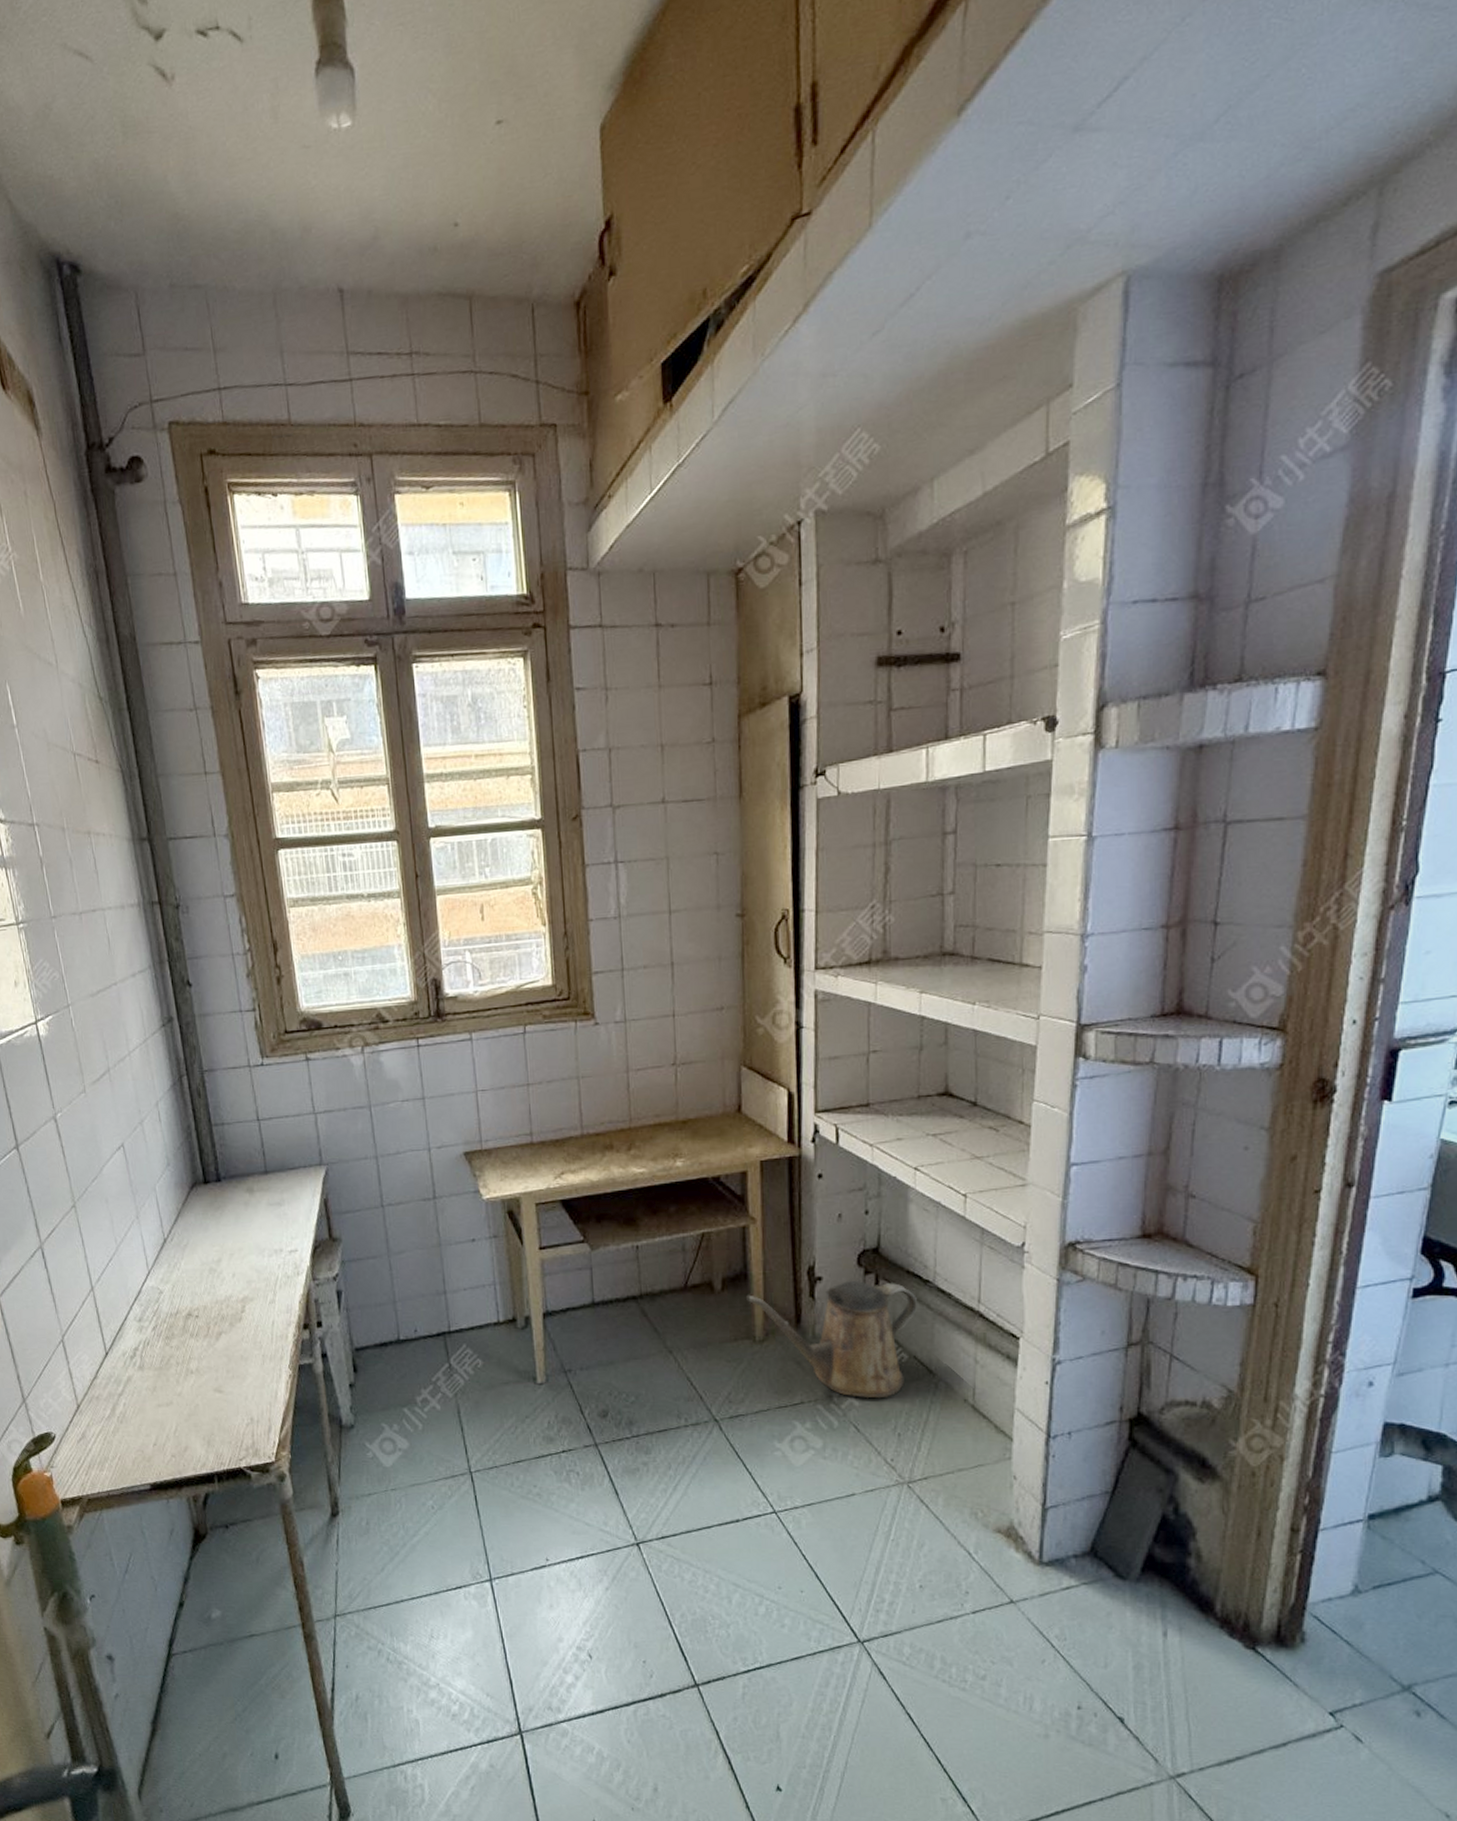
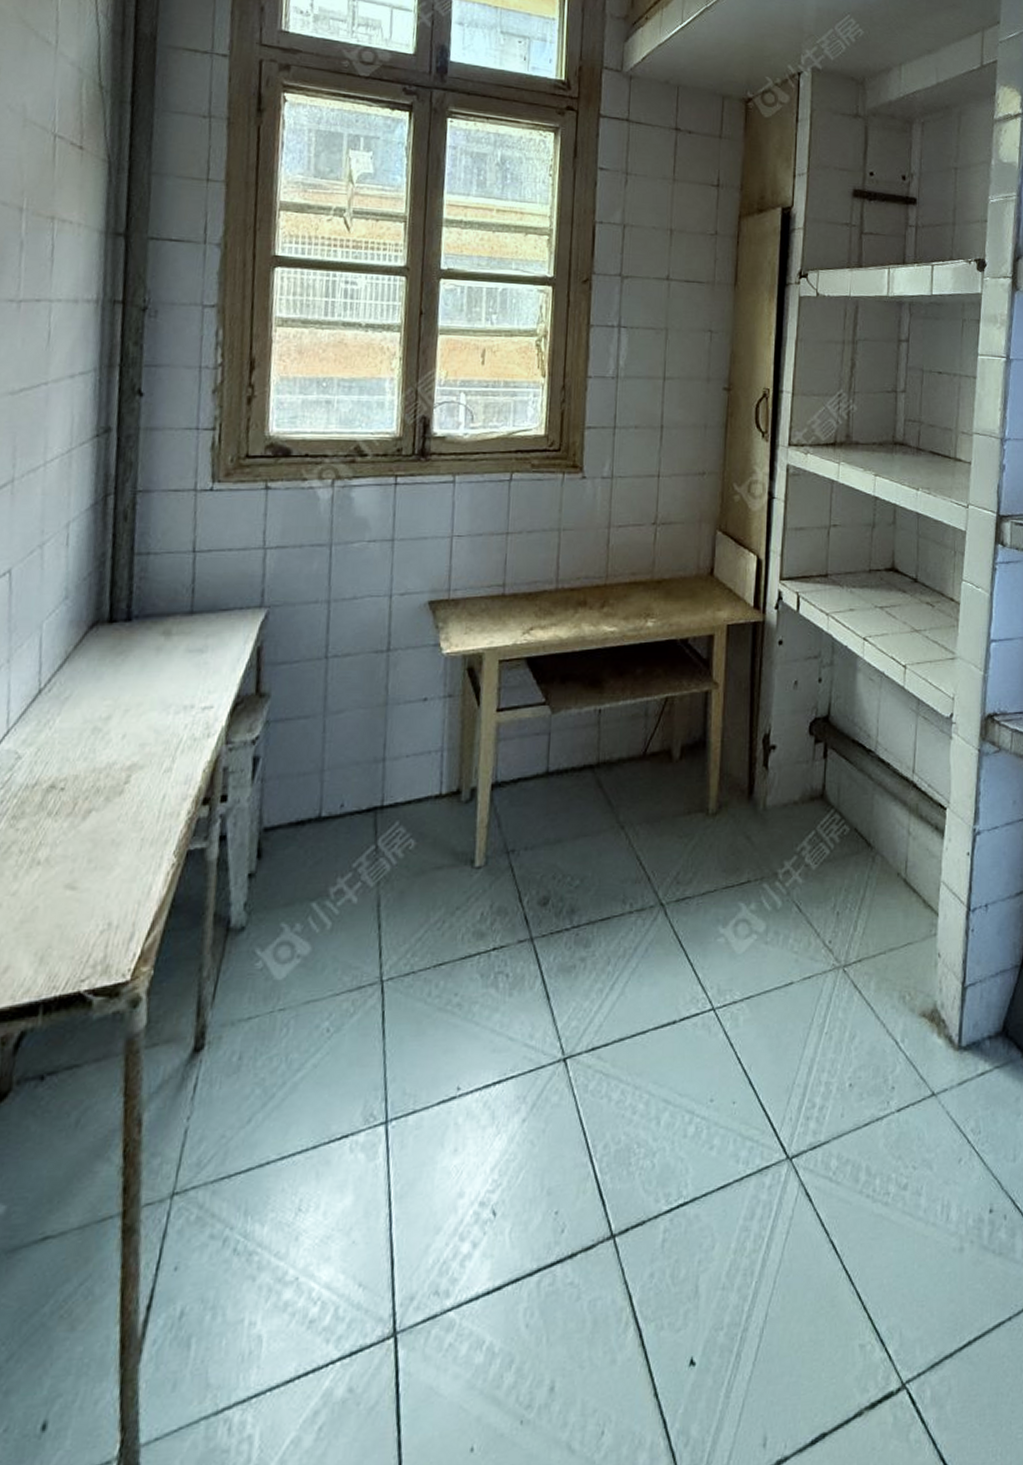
watering can: present [746,1281,918,1399] -> none [703,750,861,875]

